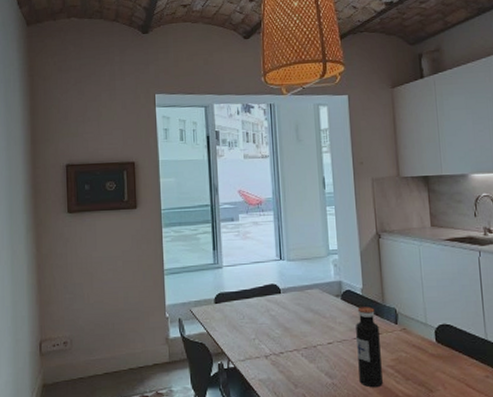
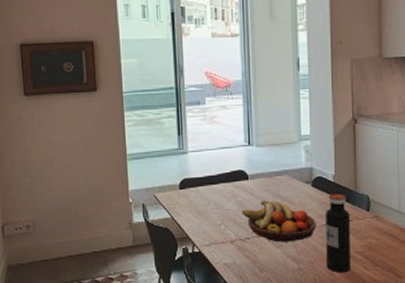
fruit bowl: none [275,314,347,357] -> present [241,200,316,242]

